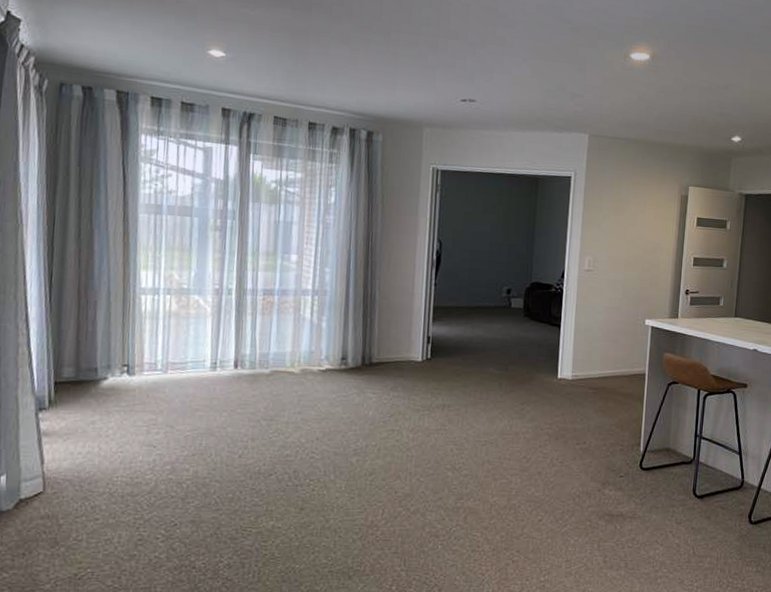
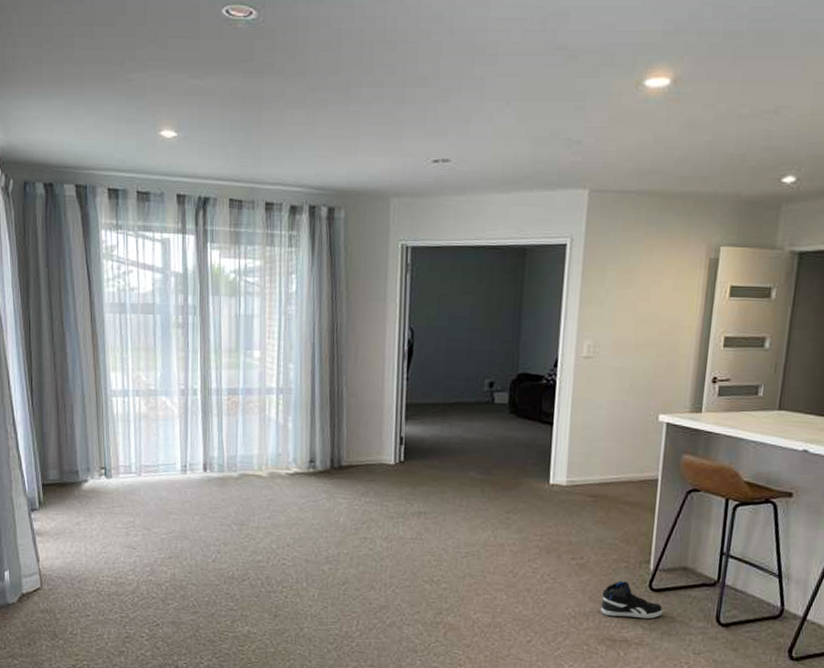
sneaker: none [601,462,651,495] -> present [601,581,663,619]

